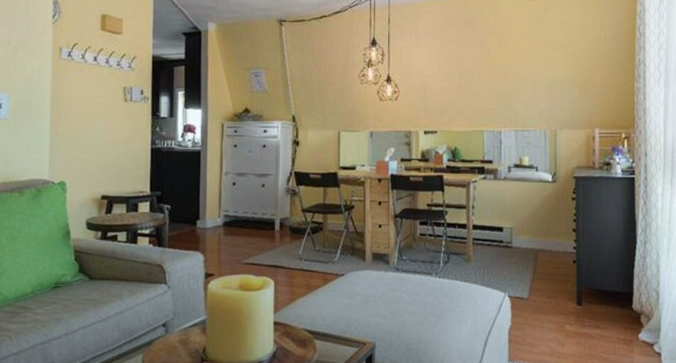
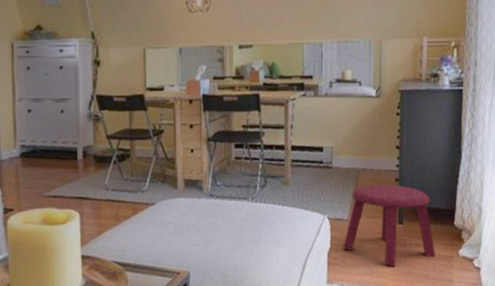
stool: none [523,265,616,348] -> present [343,184,436,267]

